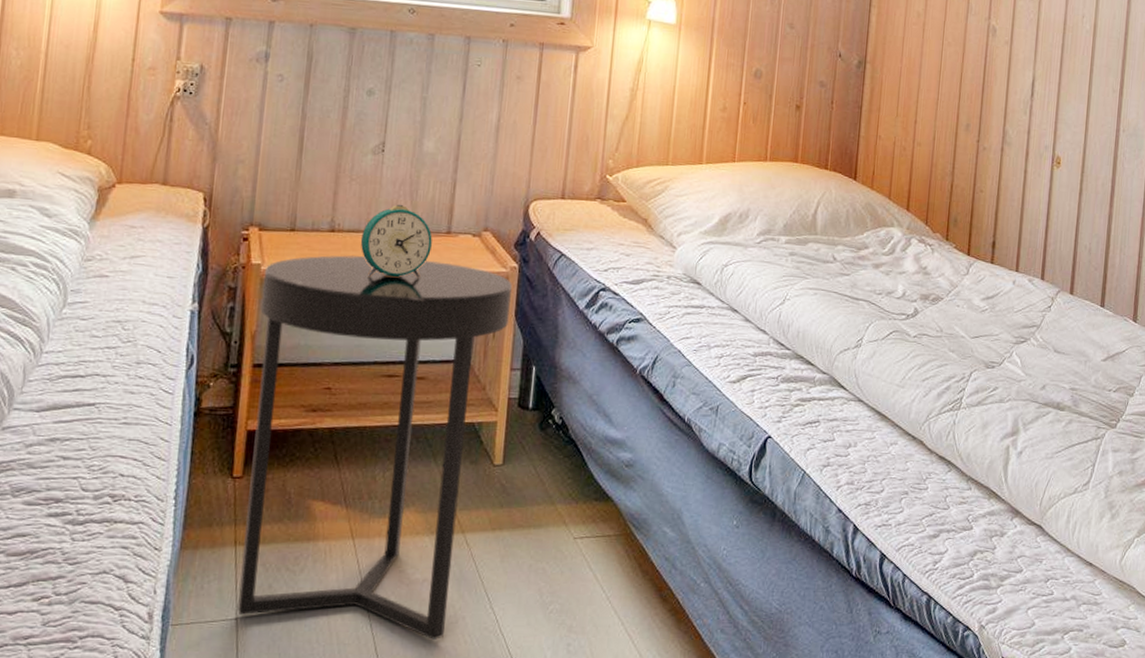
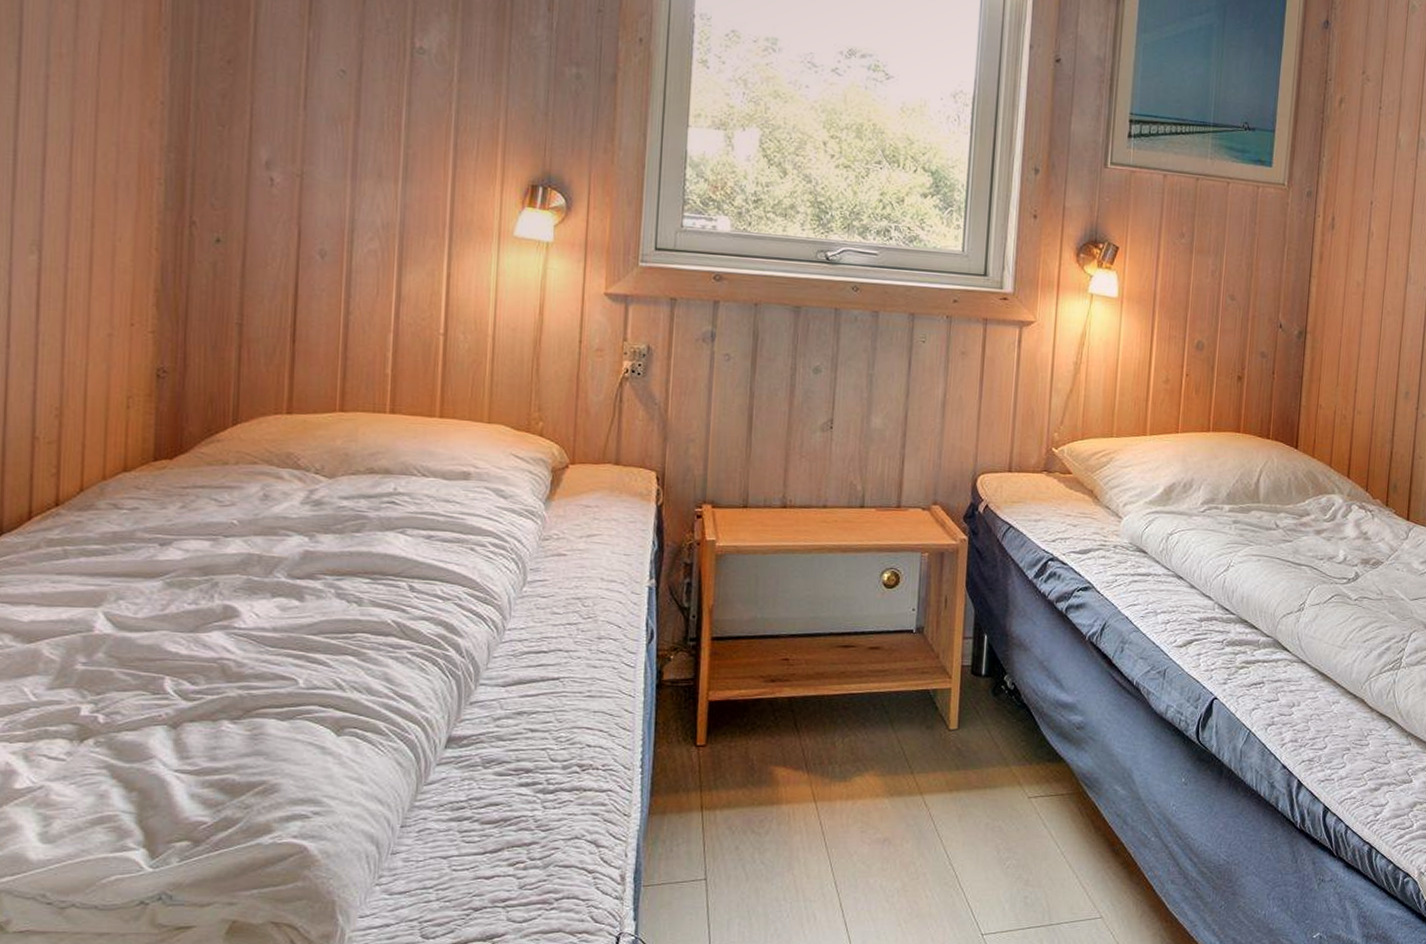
side table: present [237,255,512,640] -> none [706,530,962,895]
alarm clock: present [360,204,433,278] -> none [812,479,883,552]

